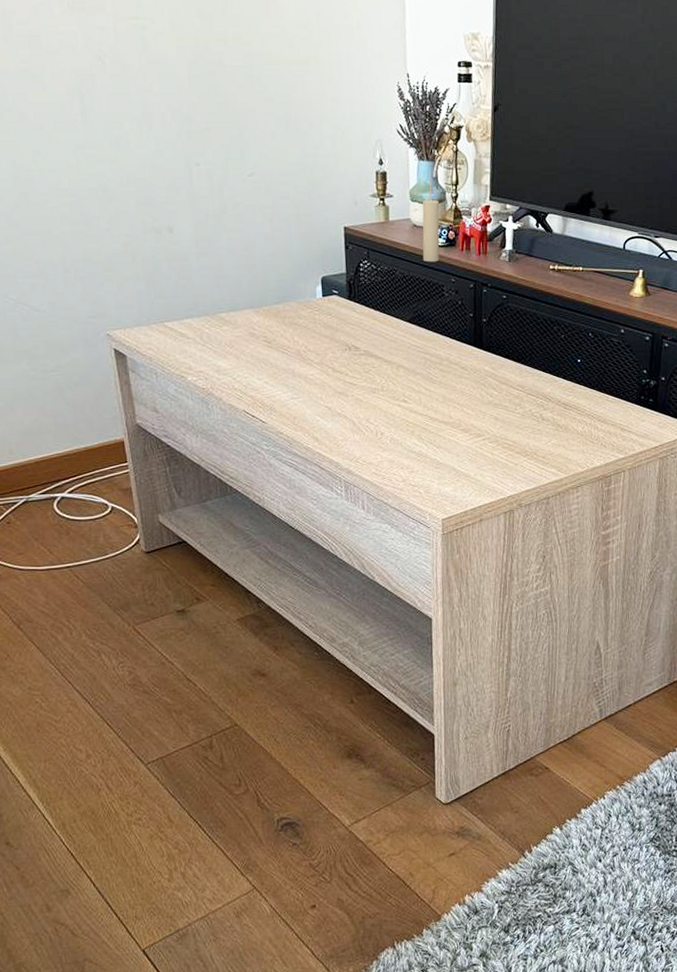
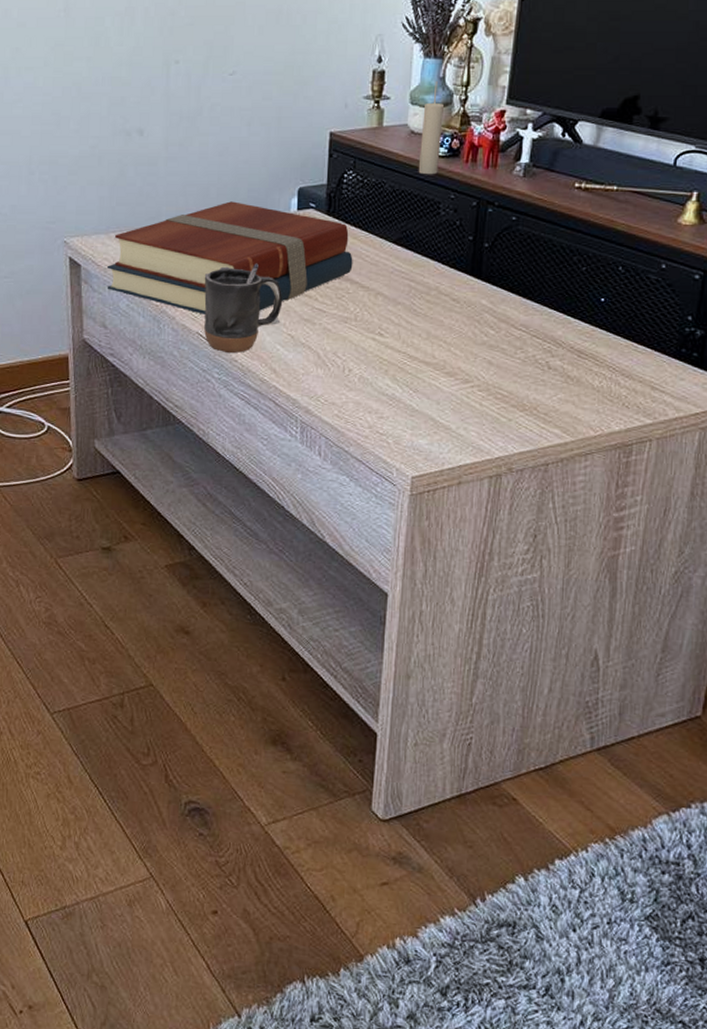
books: none [151,291,376,394] -> present [106,201,353,314]
mug: none [244,345,318,427] -> present [204,263,282,354]

